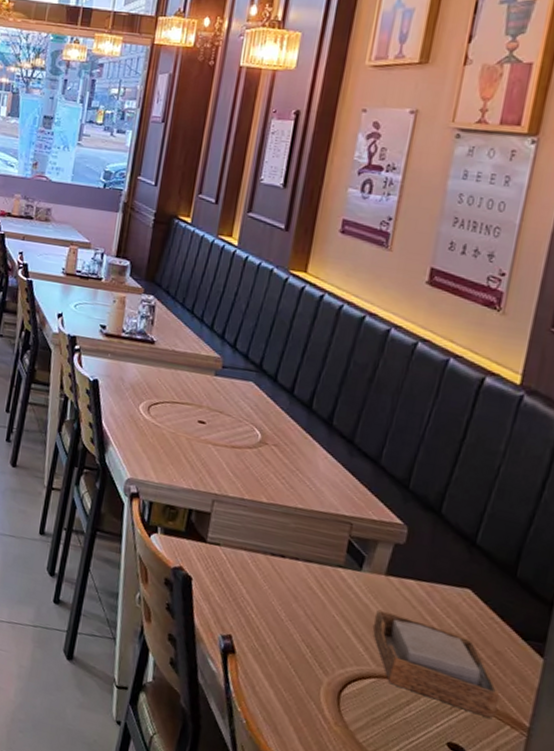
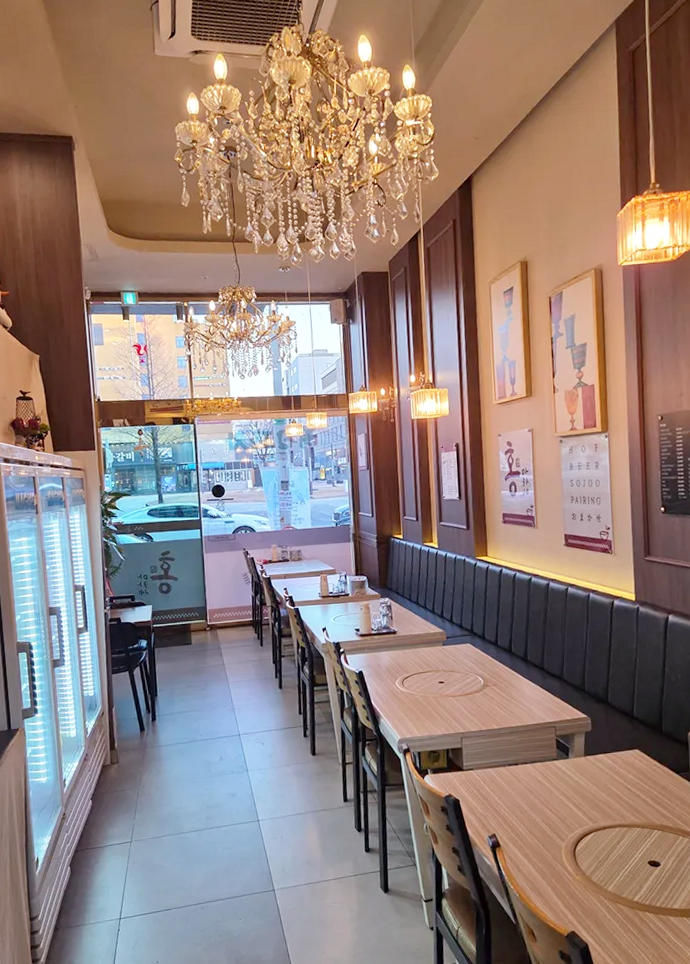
napkin holder: present [372,609,499,719] -> none [584,782,672,836]

